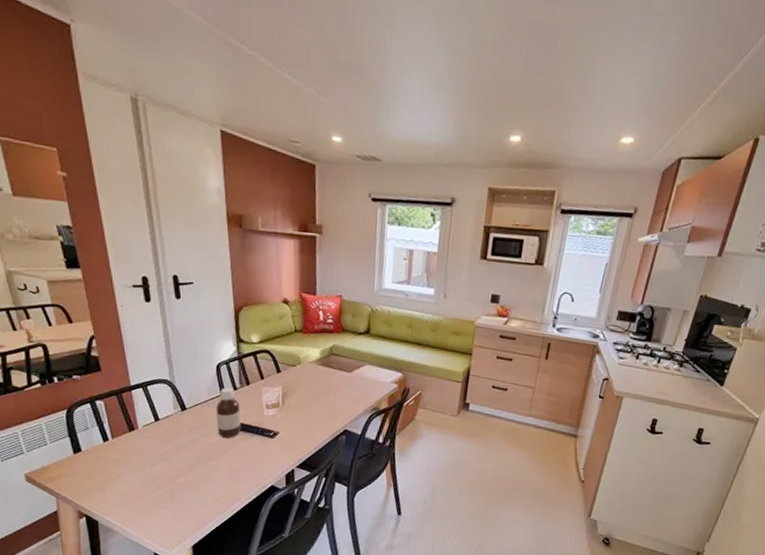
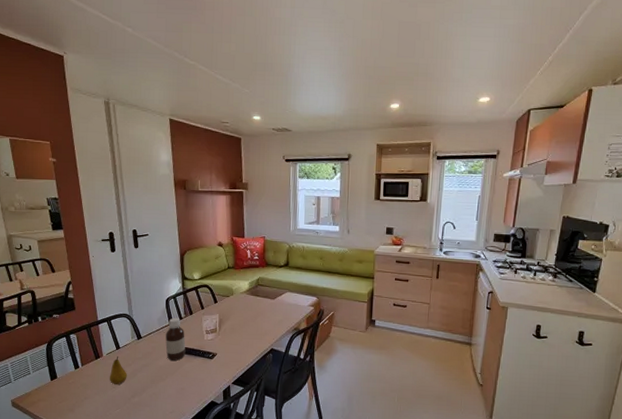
fruit: none [146,428,169,462] -> present [109,355,127,384]

